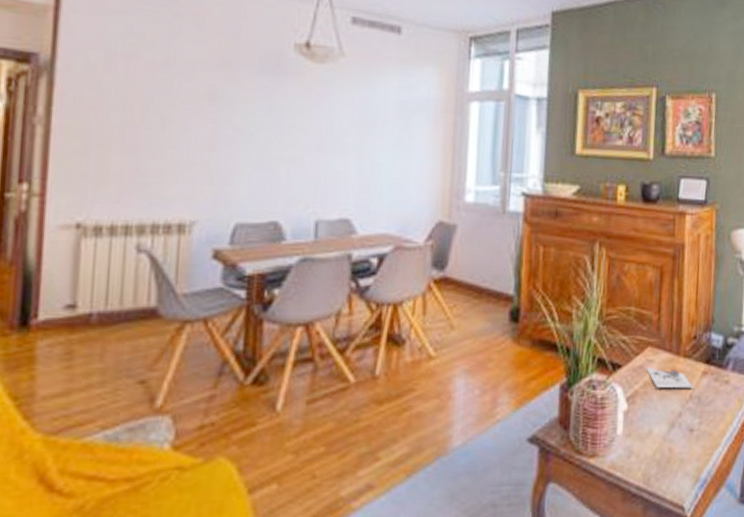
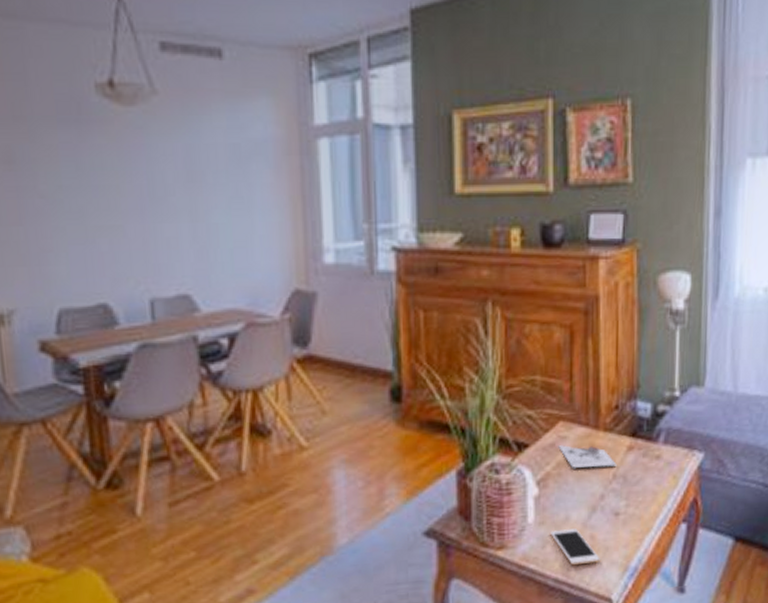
cell phone: none [635,442,676,474] -> present [550,529,600,565]

